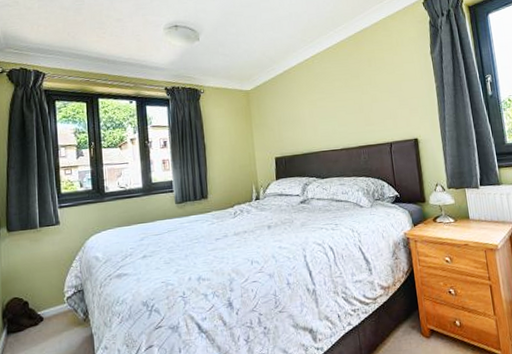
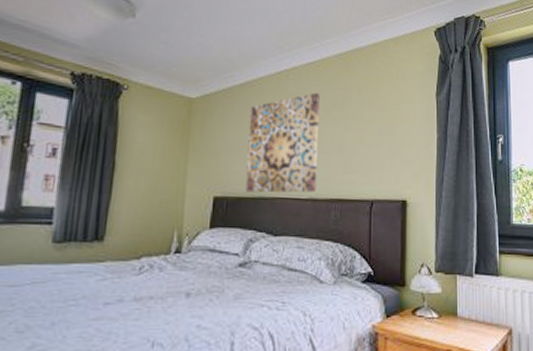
wall art: none [290,69,348,151] -> present [245,92,320,193]

